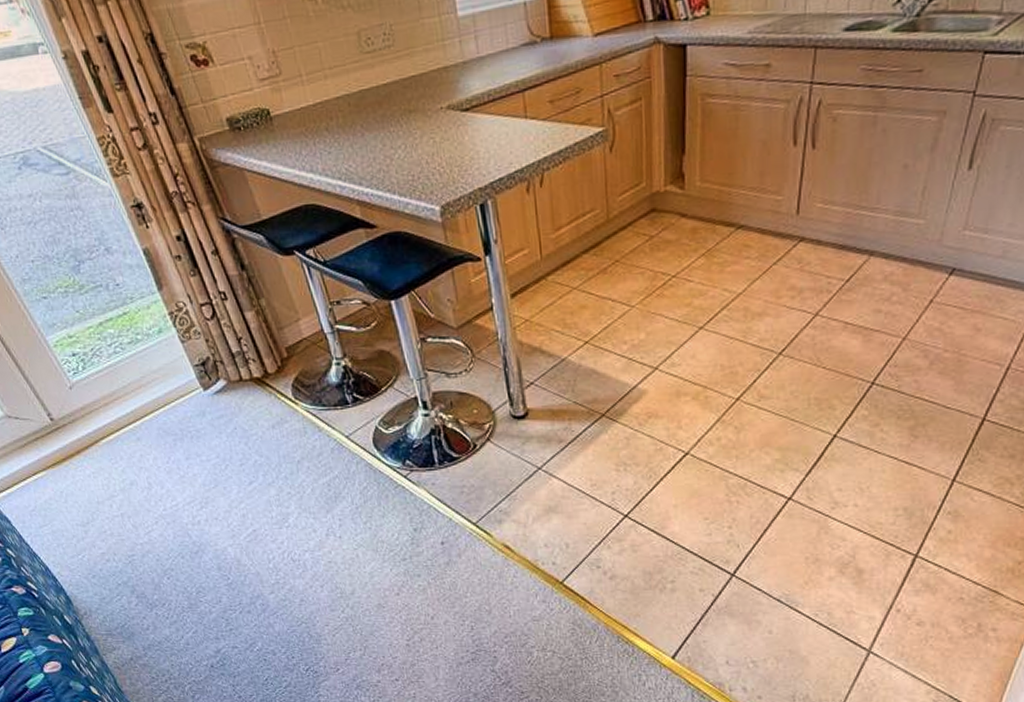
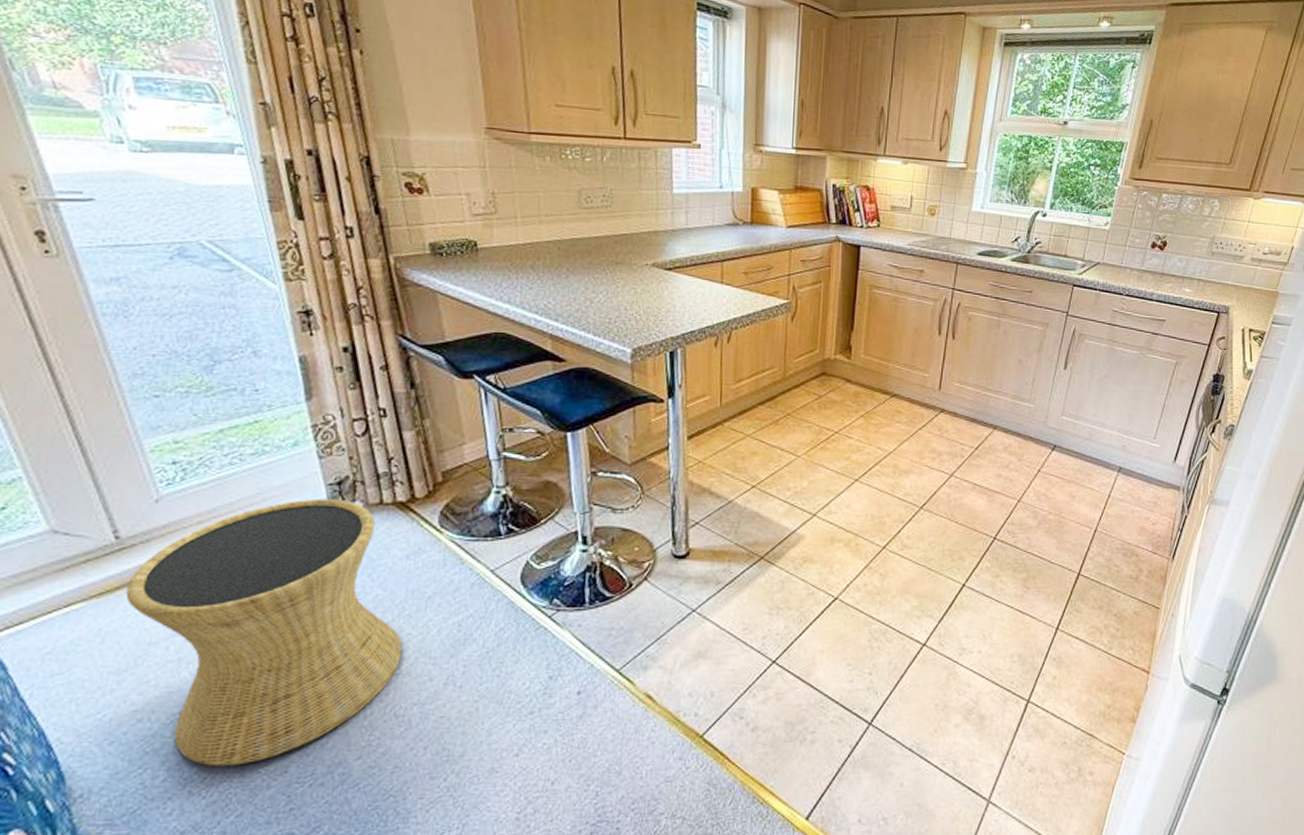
side table: none [69,378,287,596] -> present [126,498,403,767]

